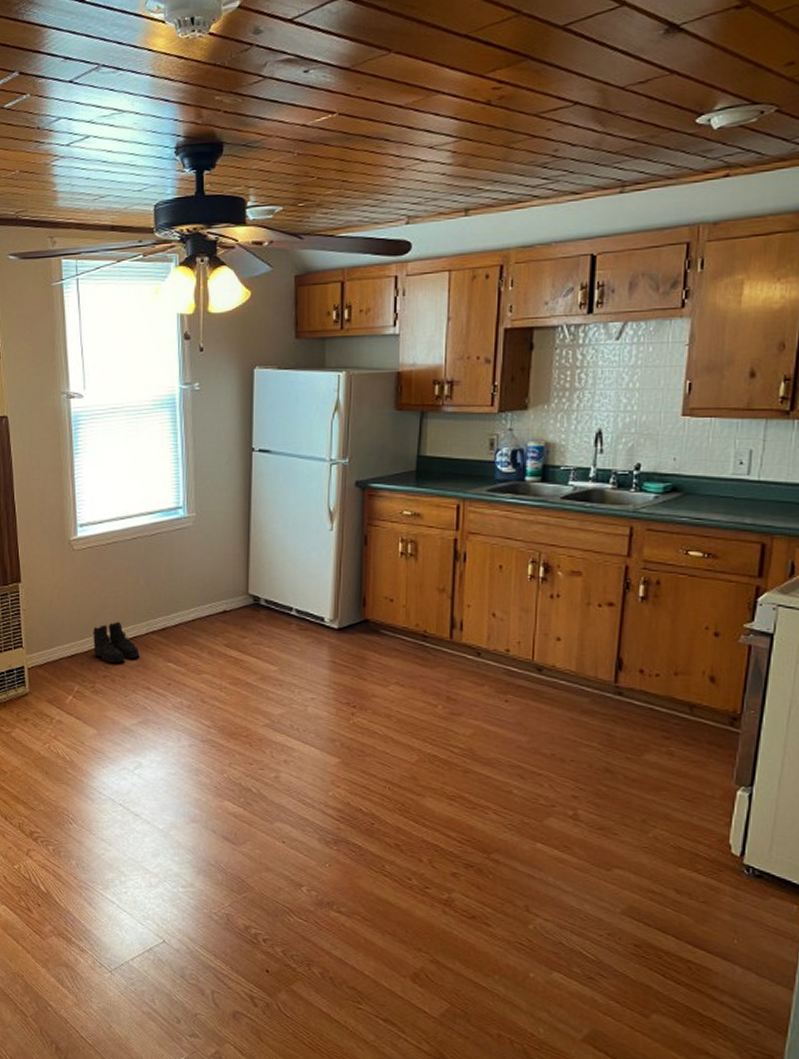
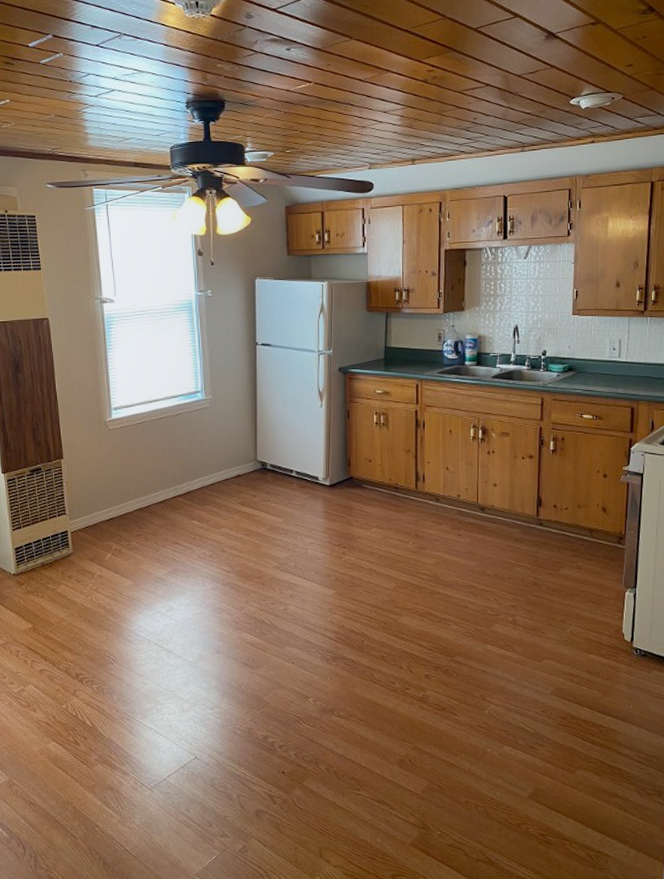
boots: present [93,621,140,664] -> none [128,488,168,524]

